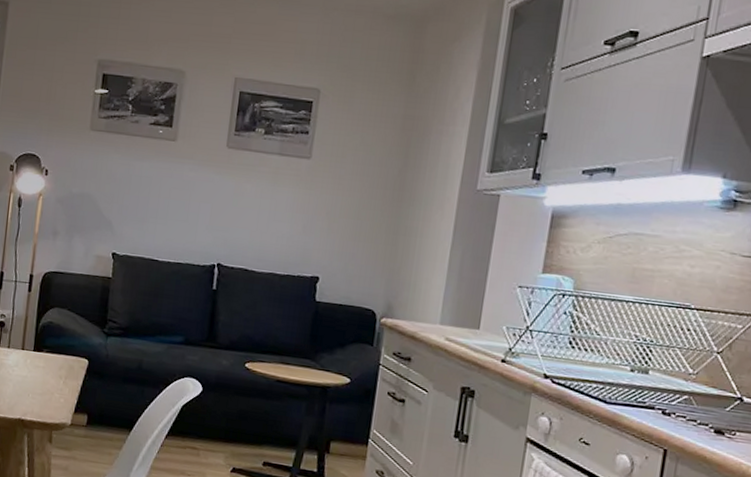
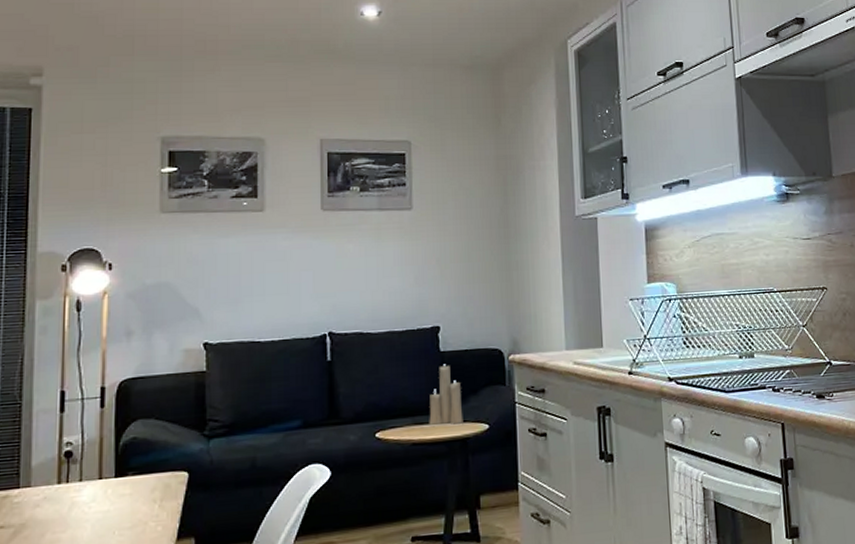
candle: none [294,313,330,373] -> present [429,364,463,426]

